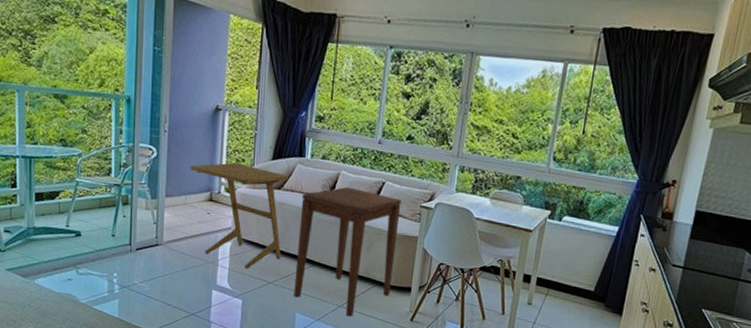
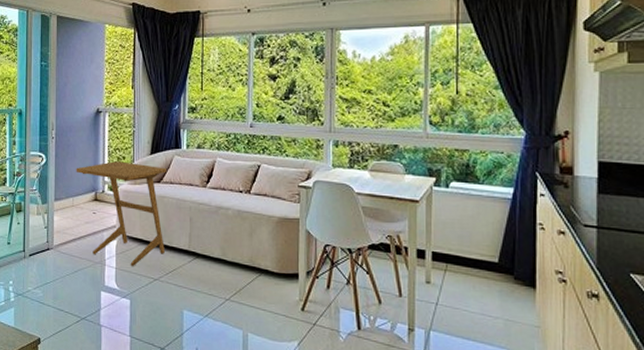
side table: present [294,186,402,317] -> none [180,173,279,311]

